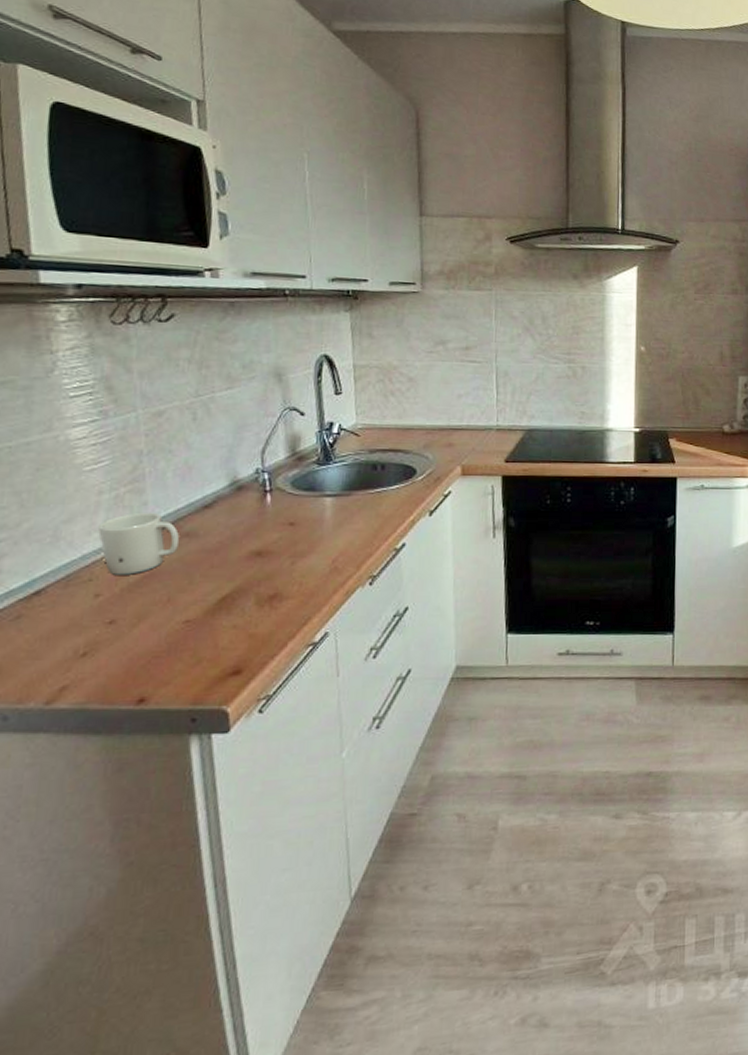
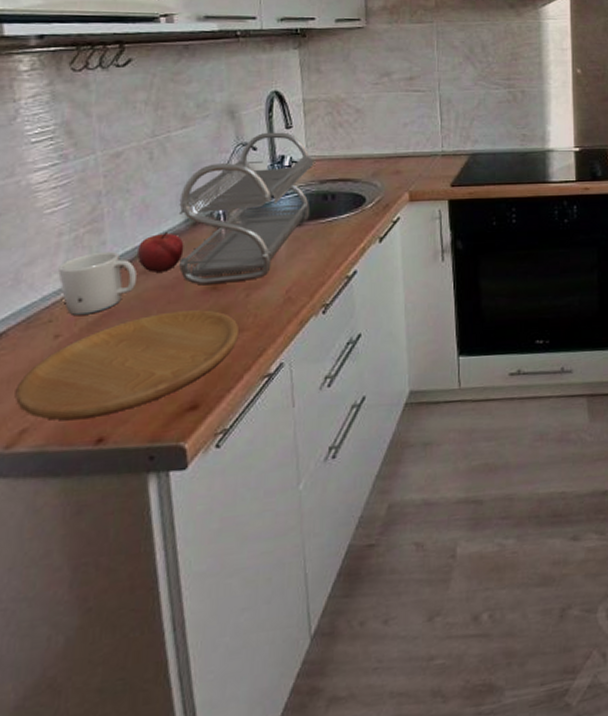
cutting board: none [56,576,284,680] -> present [16,310,240,421]
fruit: none [180,494,228,536] -> present [137,231,184,273]
dish rack: none [222,397,364,551] -> present [178,132,314,286]

